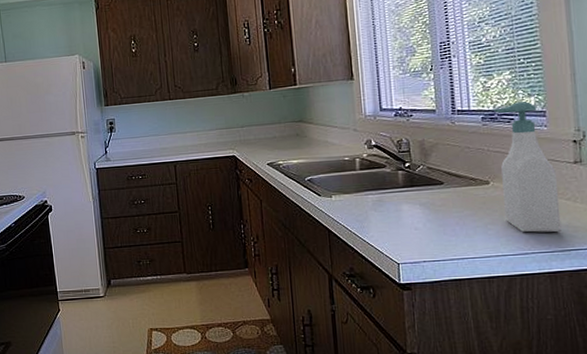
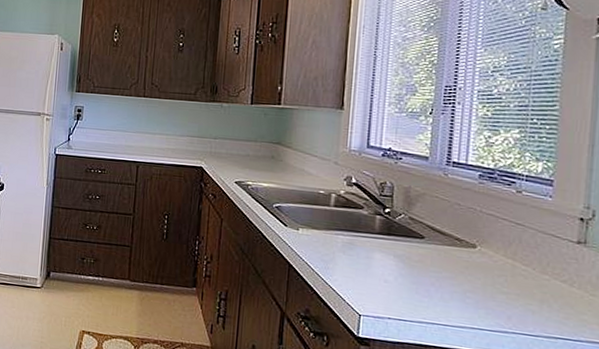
soap bottle: present [492,101,562,233] -> none [488,164,555,317]

